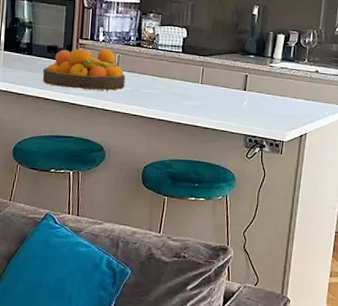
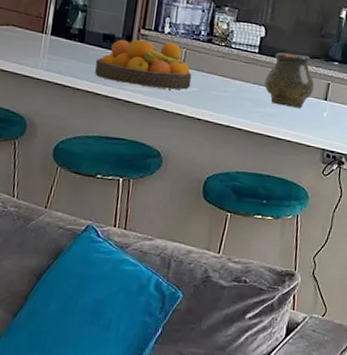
vase: none [189,50,234,99] -> present [264,52,315,108]

